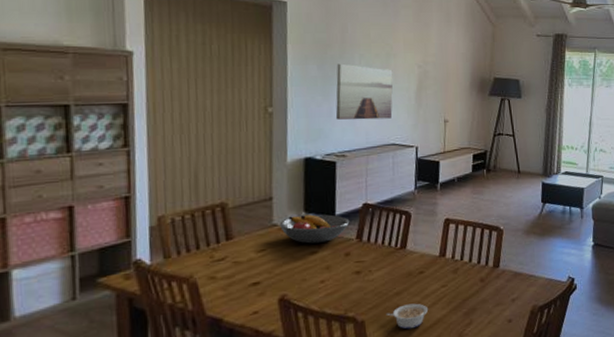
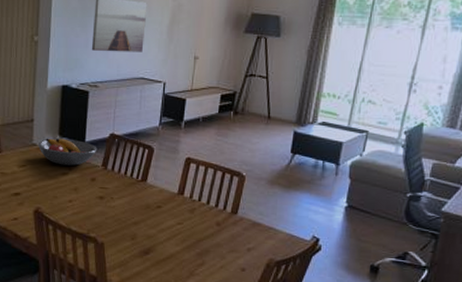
legume: present [385,303,429,330] -> none [123,235,163,259]

